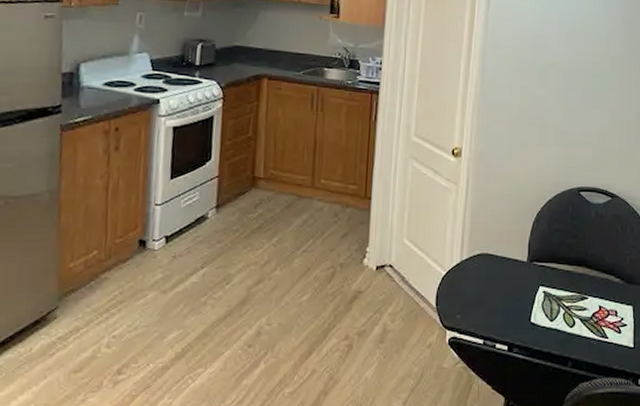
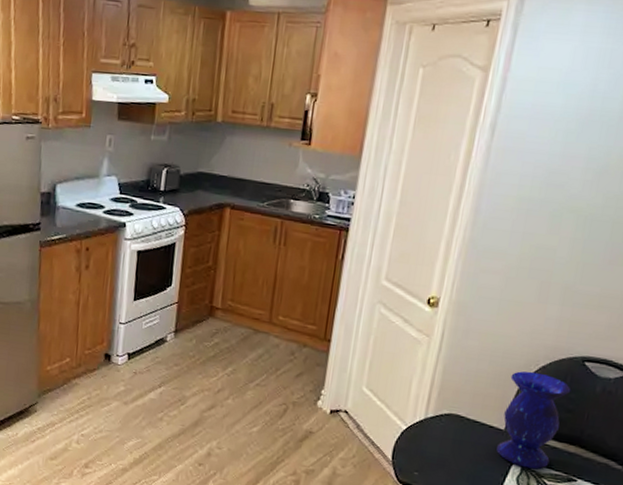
vase: none [523,205,573,294] -> present [496,371,572,469]

